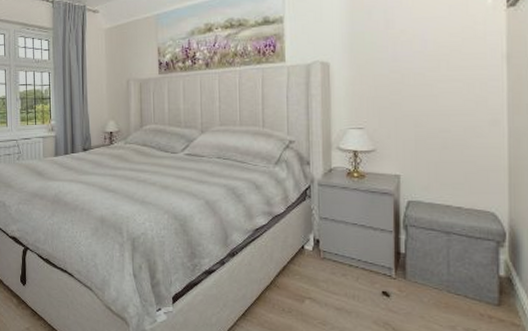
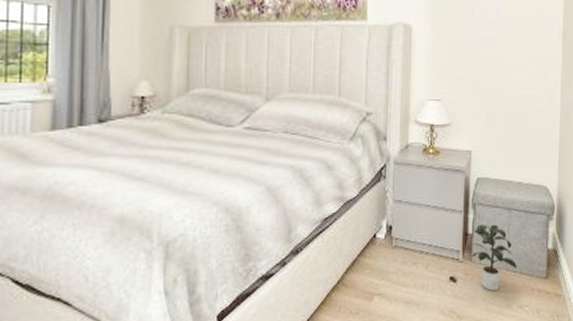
potted plant: none [406,245,460,311] -> present [473,224,517,292]

